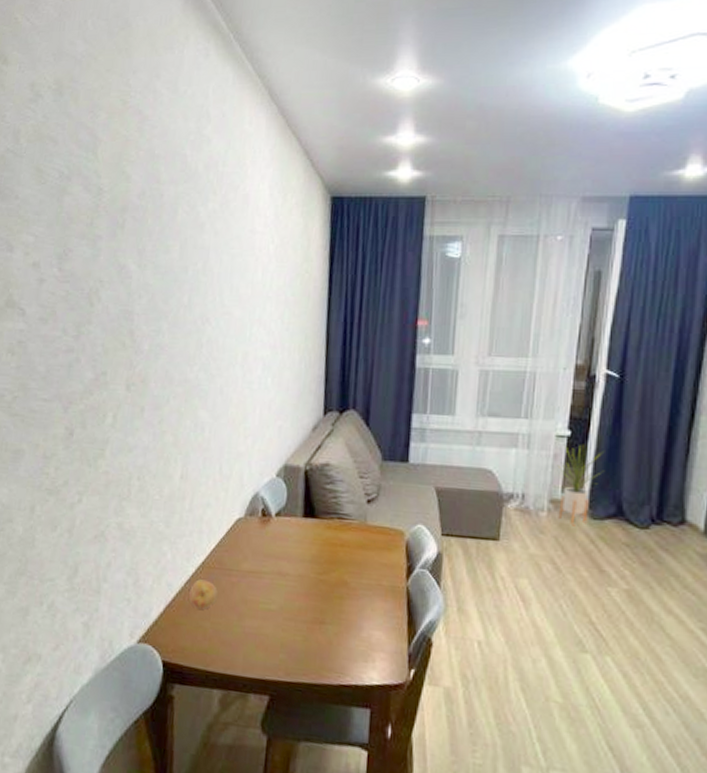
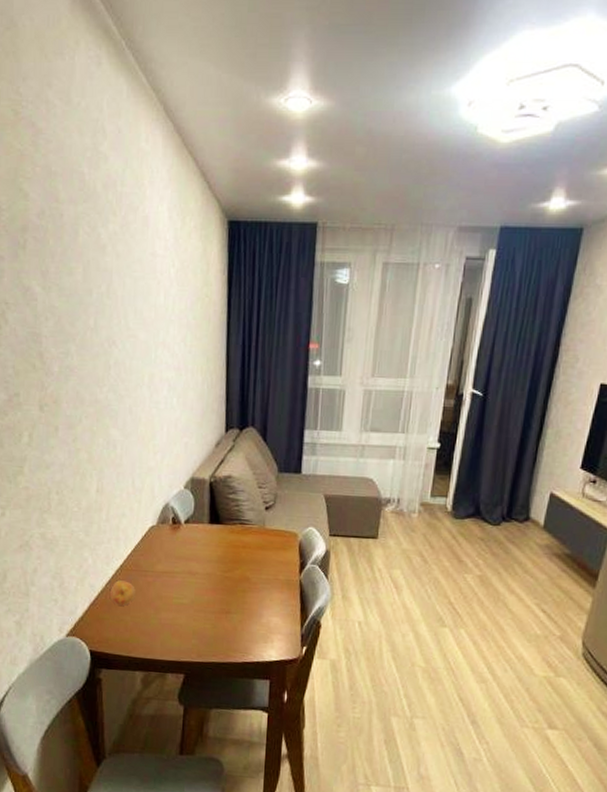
house plant: present [557,444,604,525] -> none [427,455,467,524]

